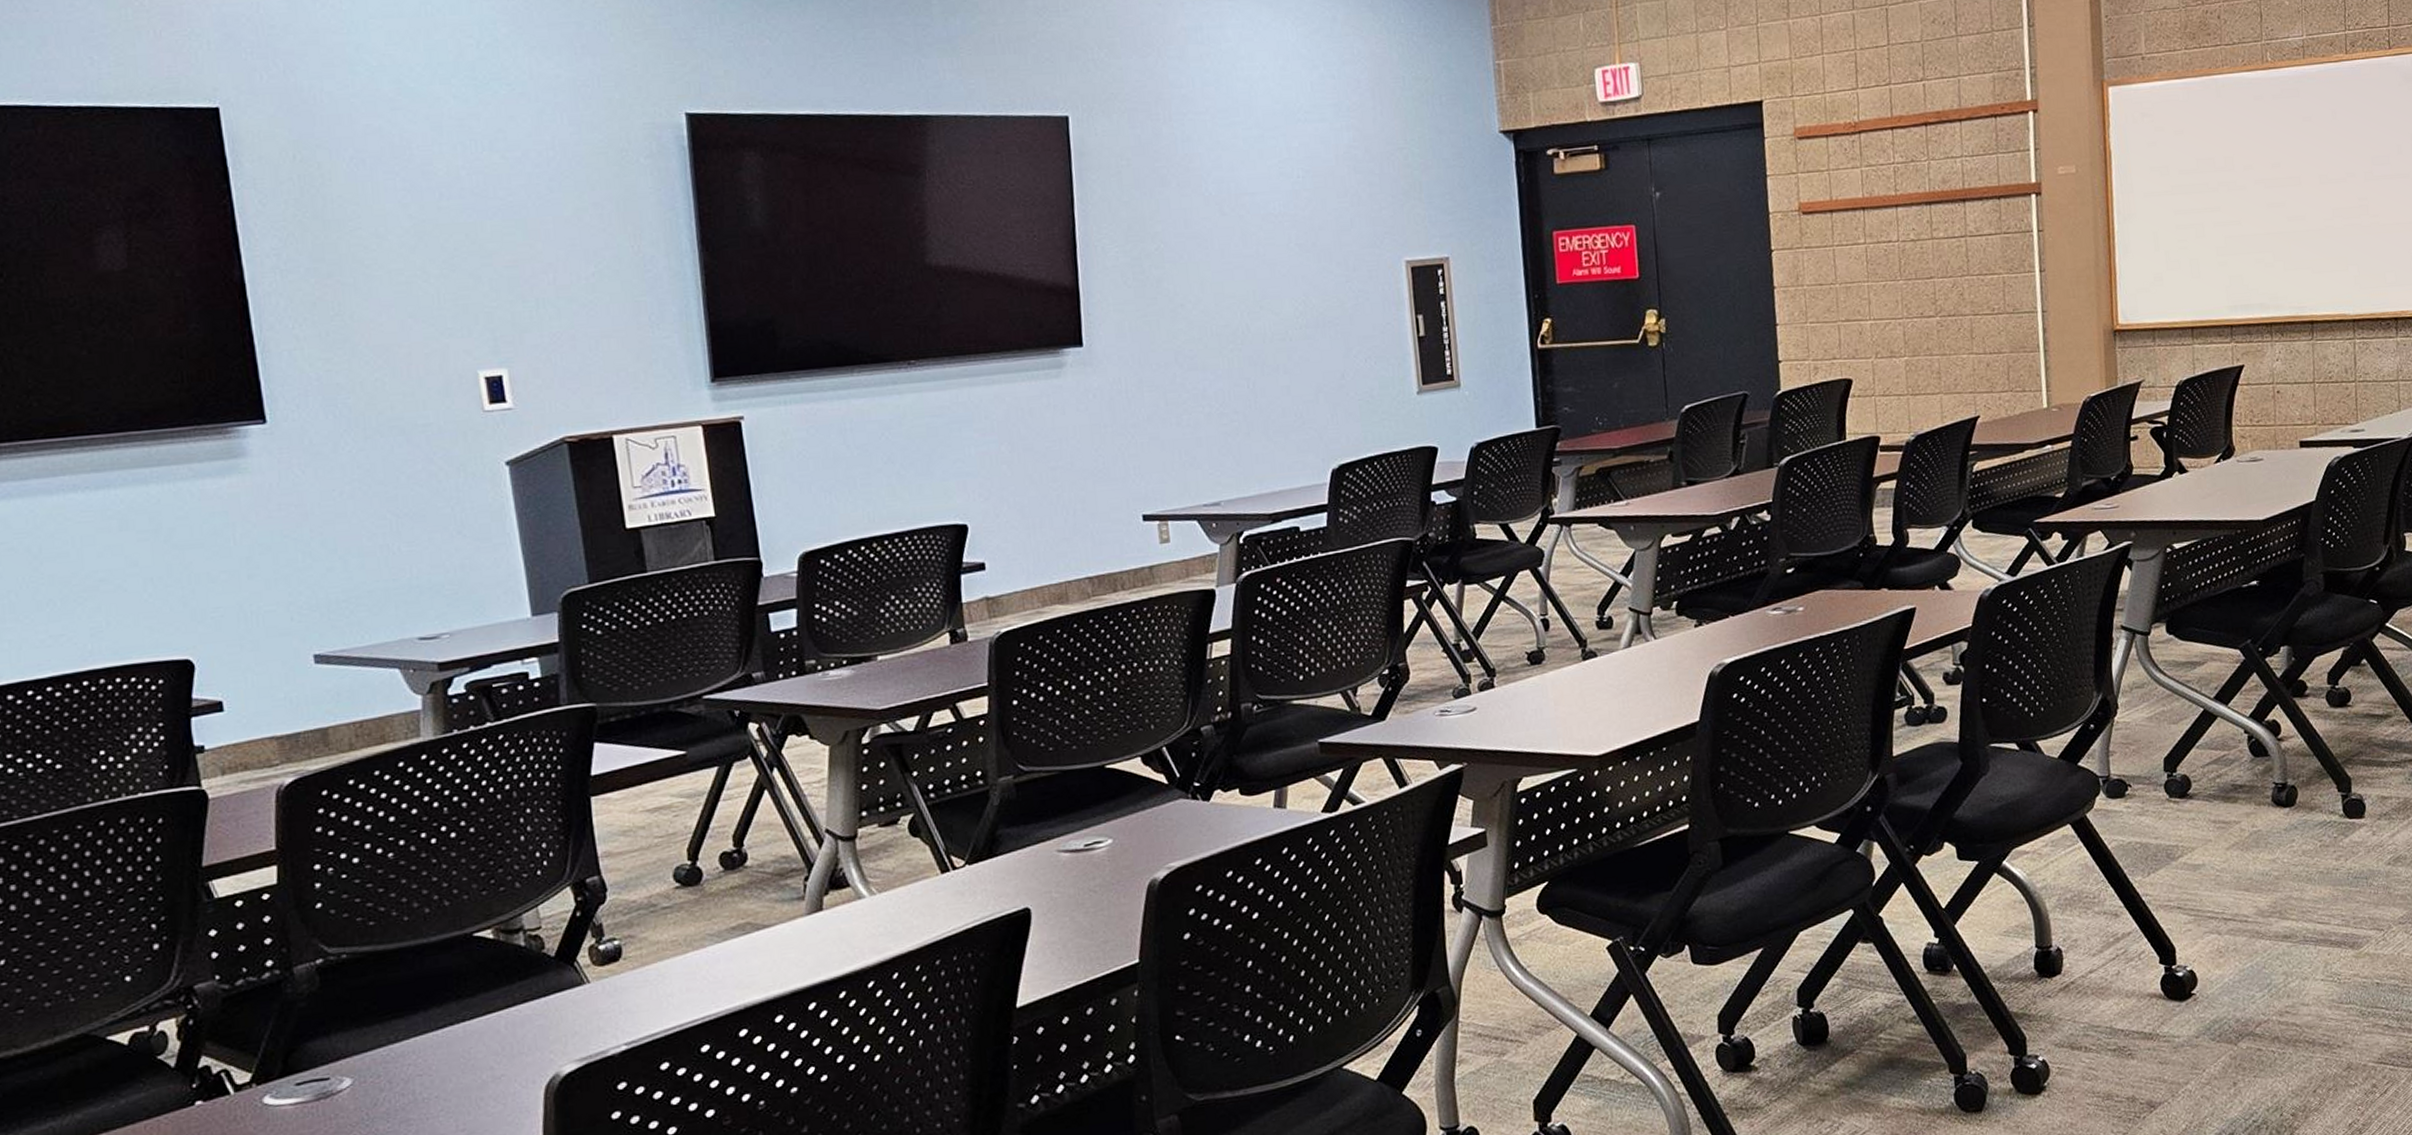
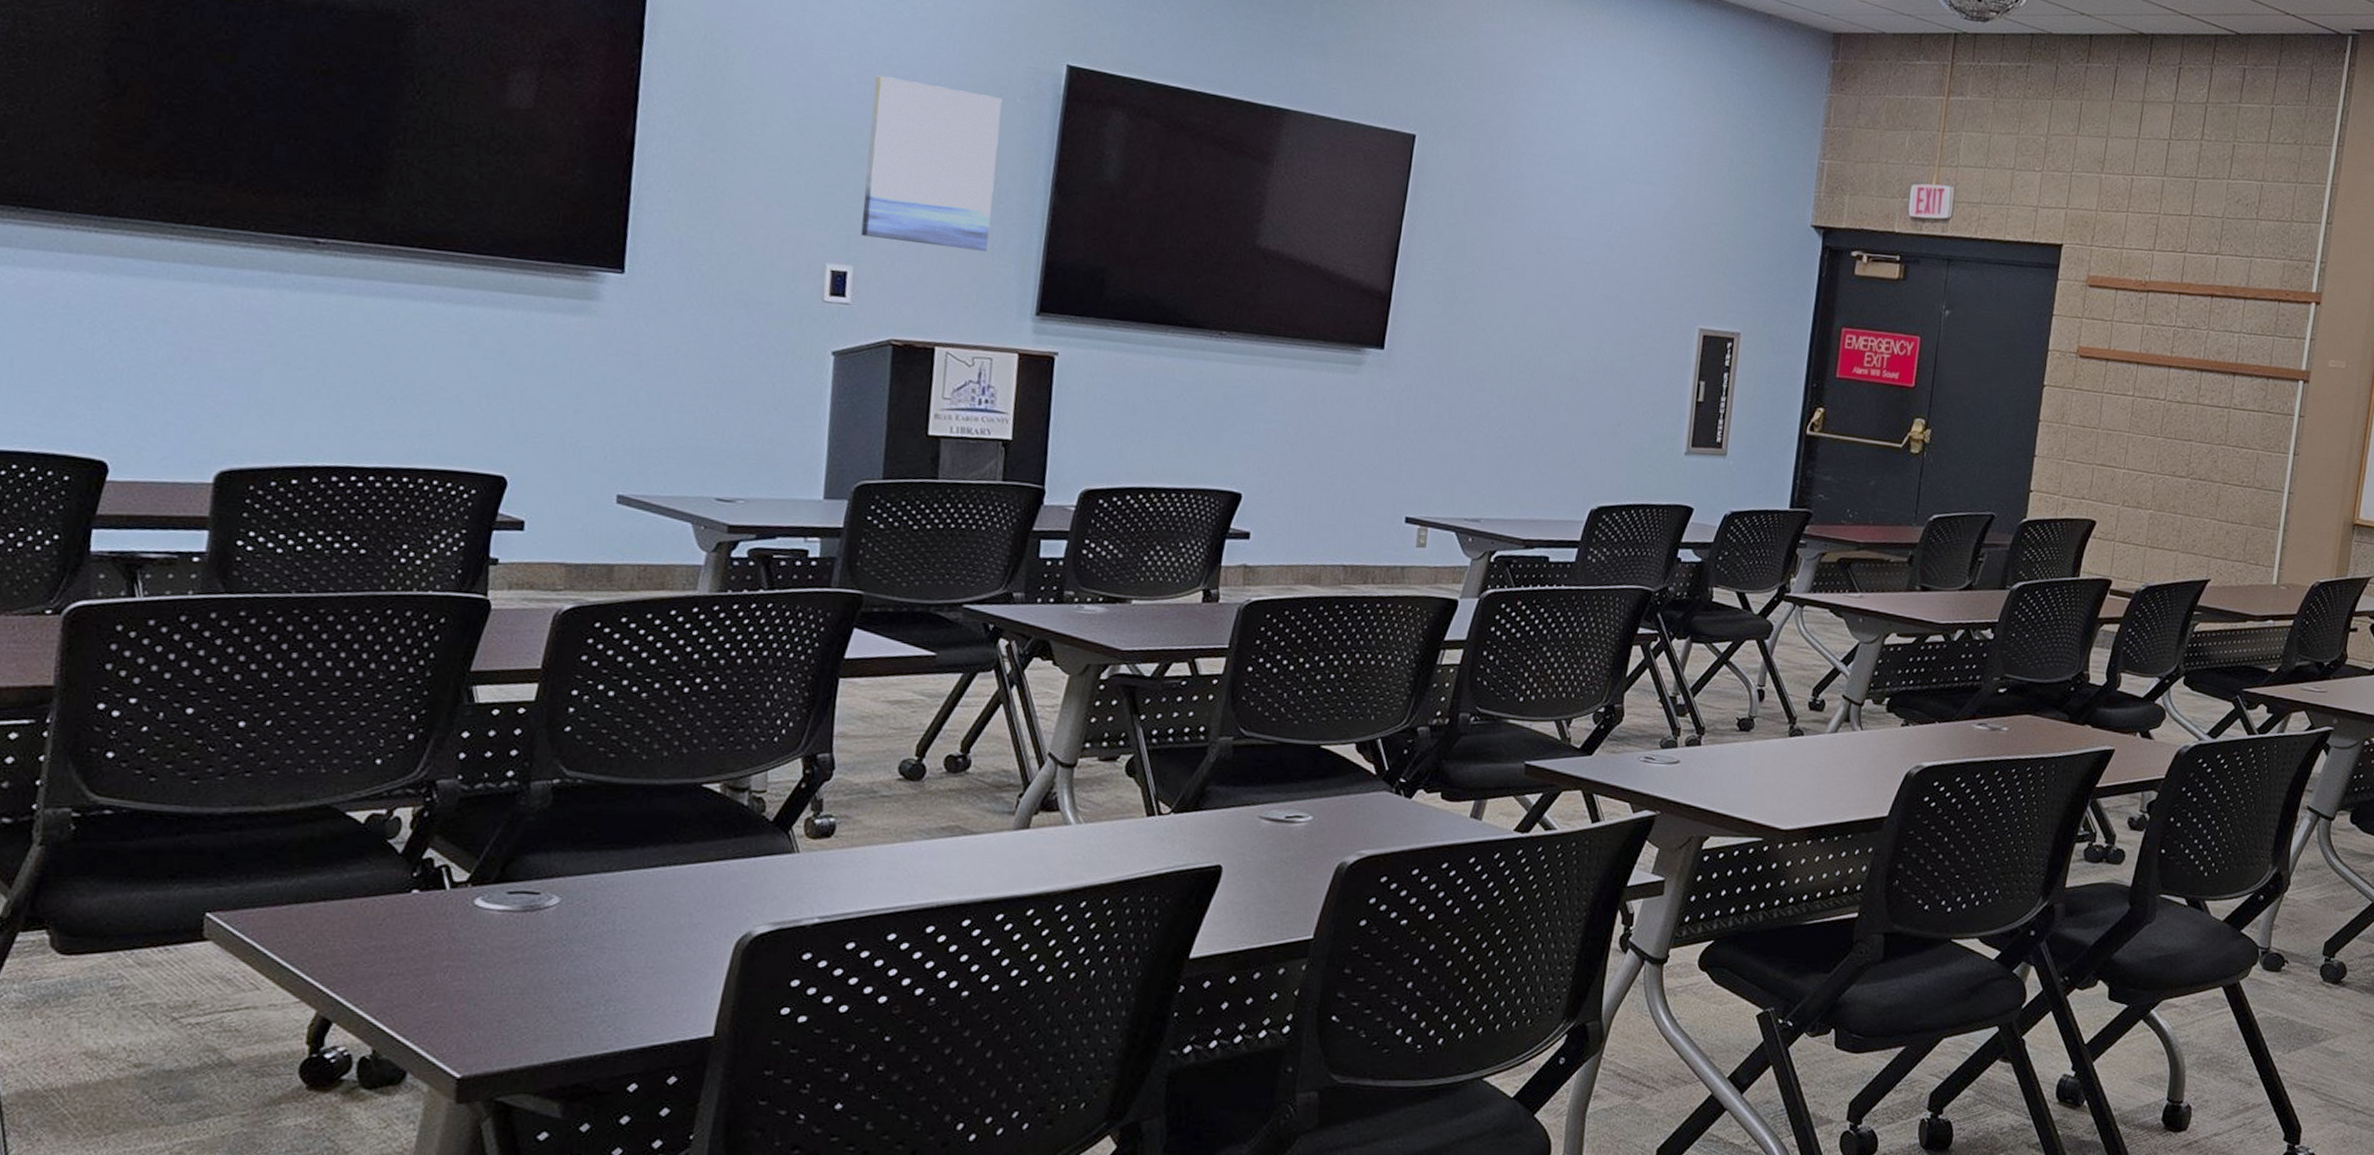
wall art: none [486,161,645,335] -> present [860,75,1002,252]

